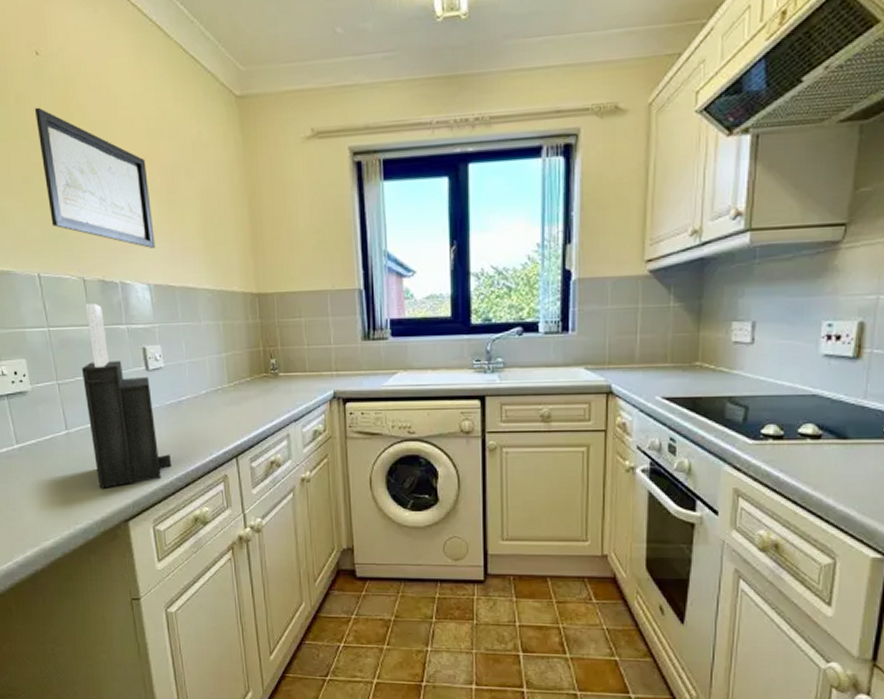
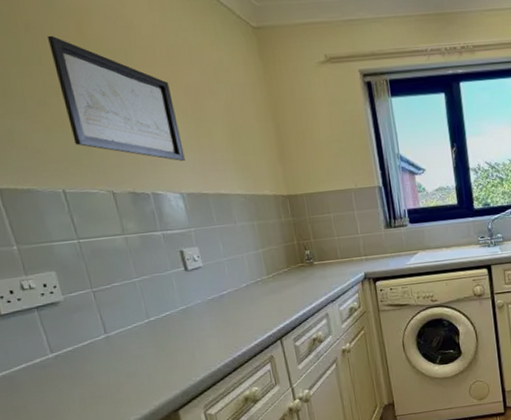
knife block: present [81,303,172,489] -> none [116,214,219,384]

